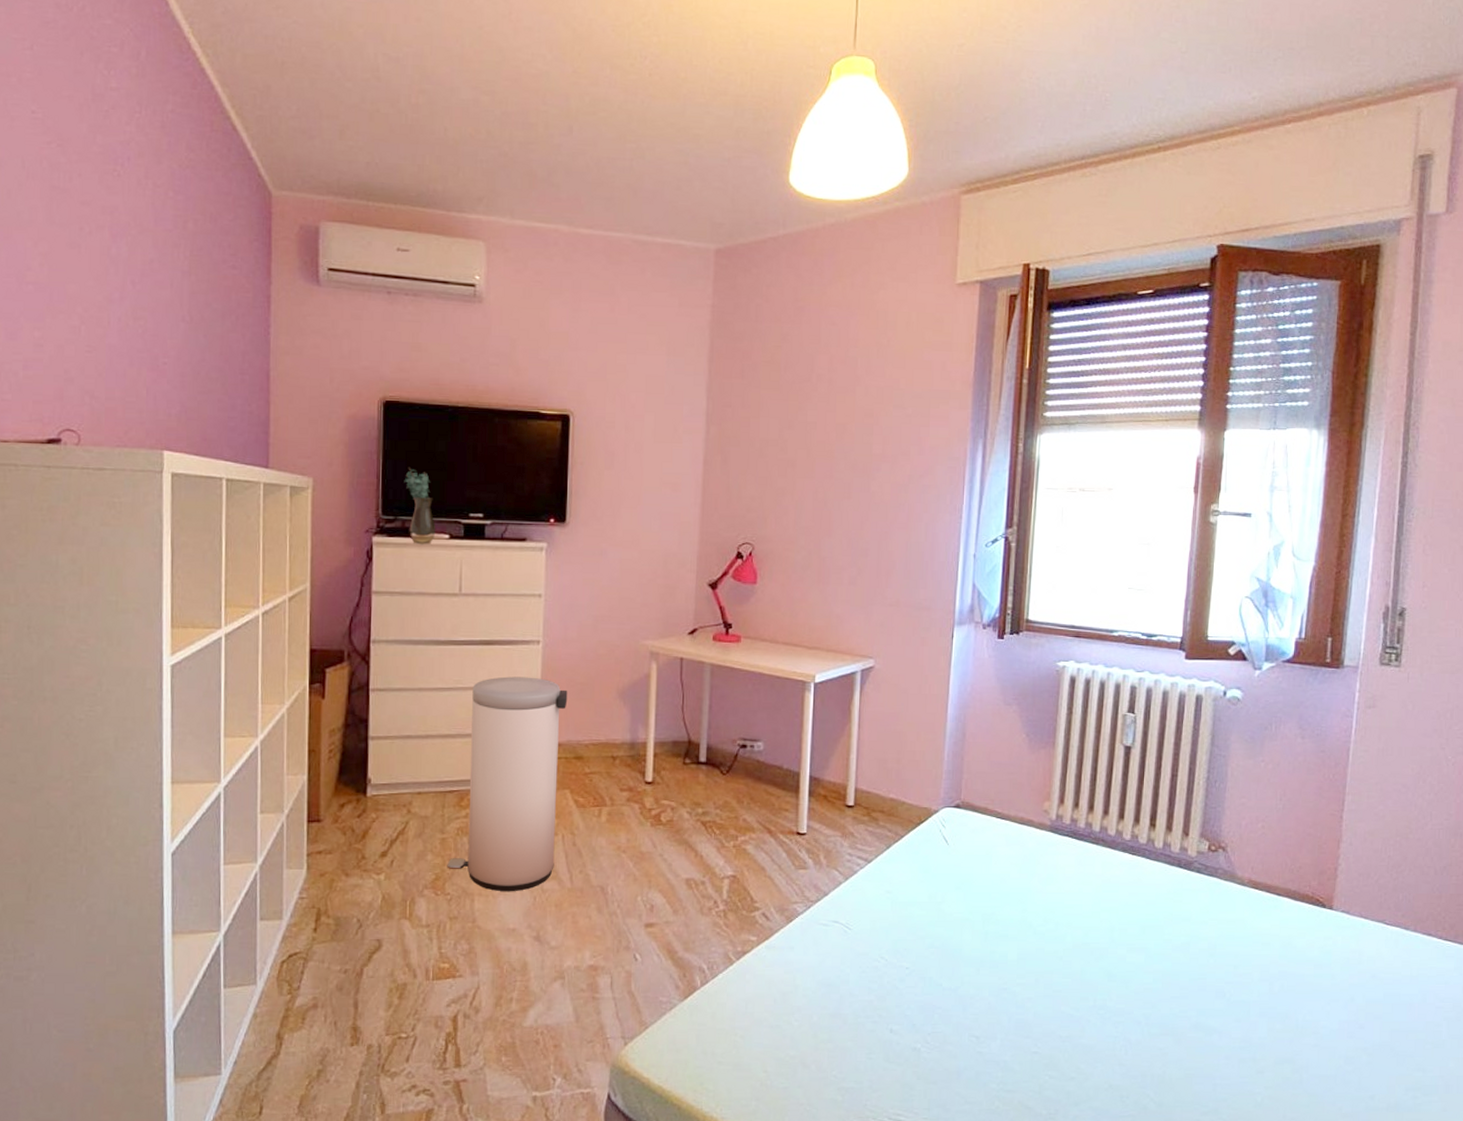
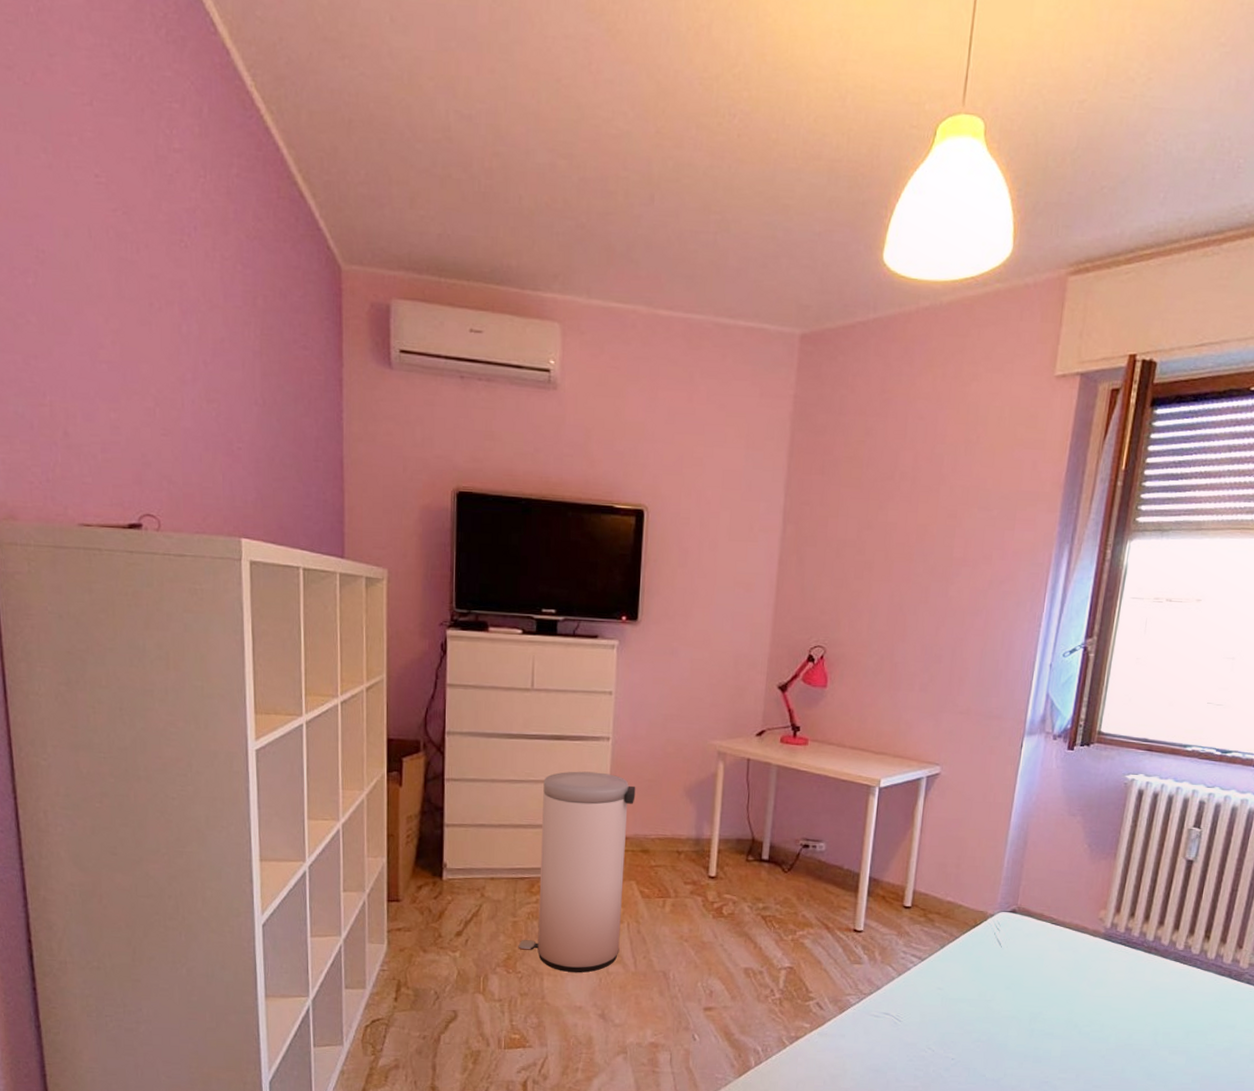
vase: present [404,468,436,544] -> none [477,561,509,639]

